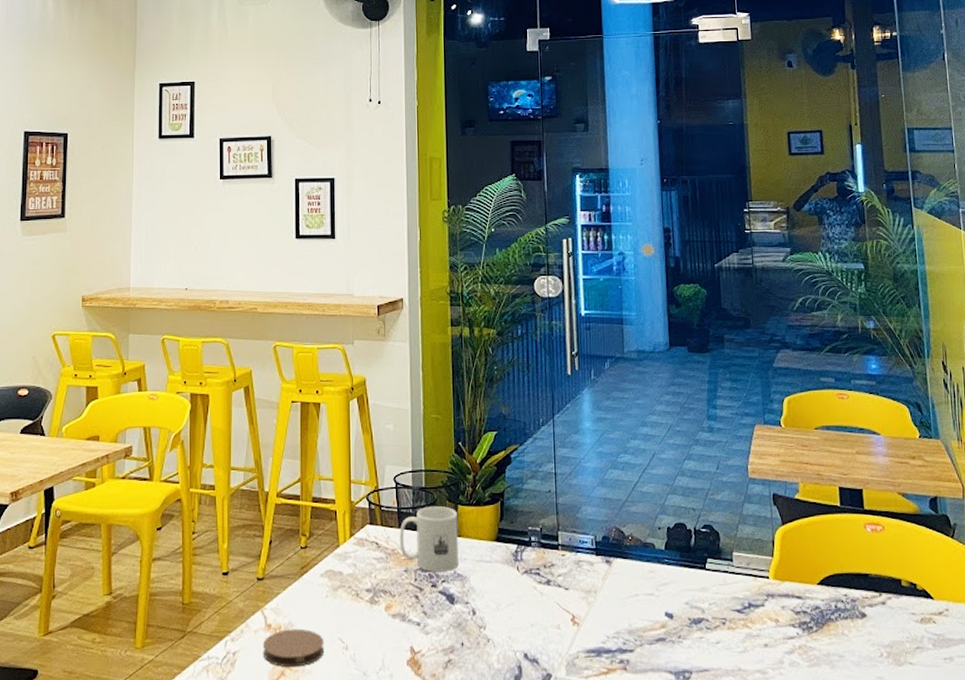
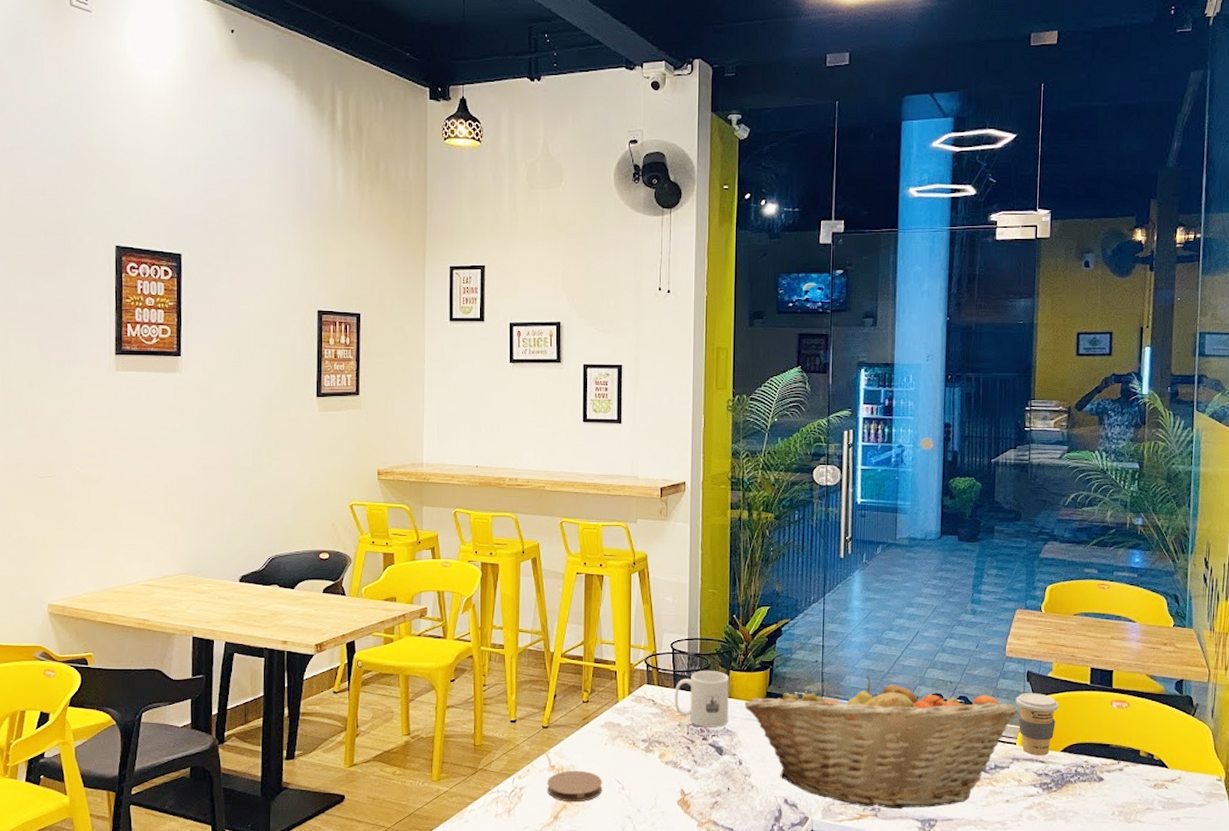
fruit basket: none [475,505,768,661] -> present [745,675,1018,810]
coffee cup: none [763,517,810,591] -> present [1015,692,1059,756]

